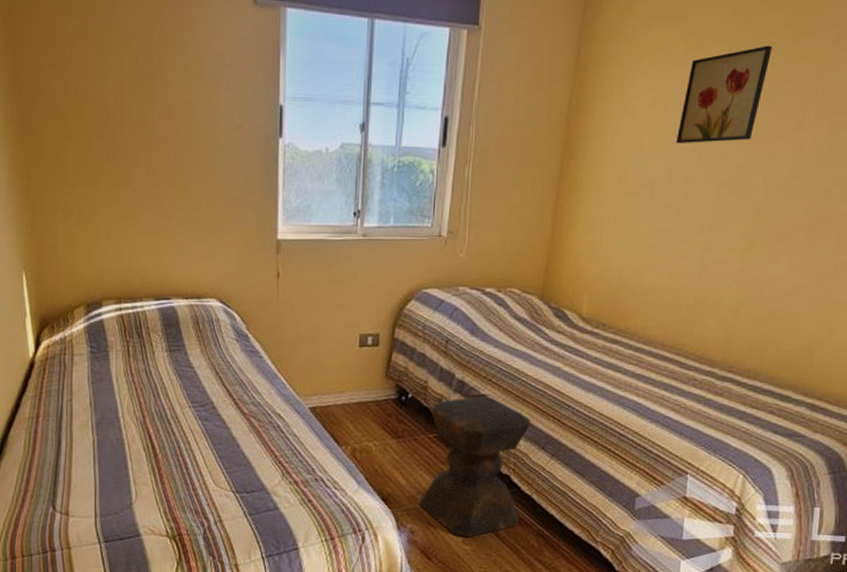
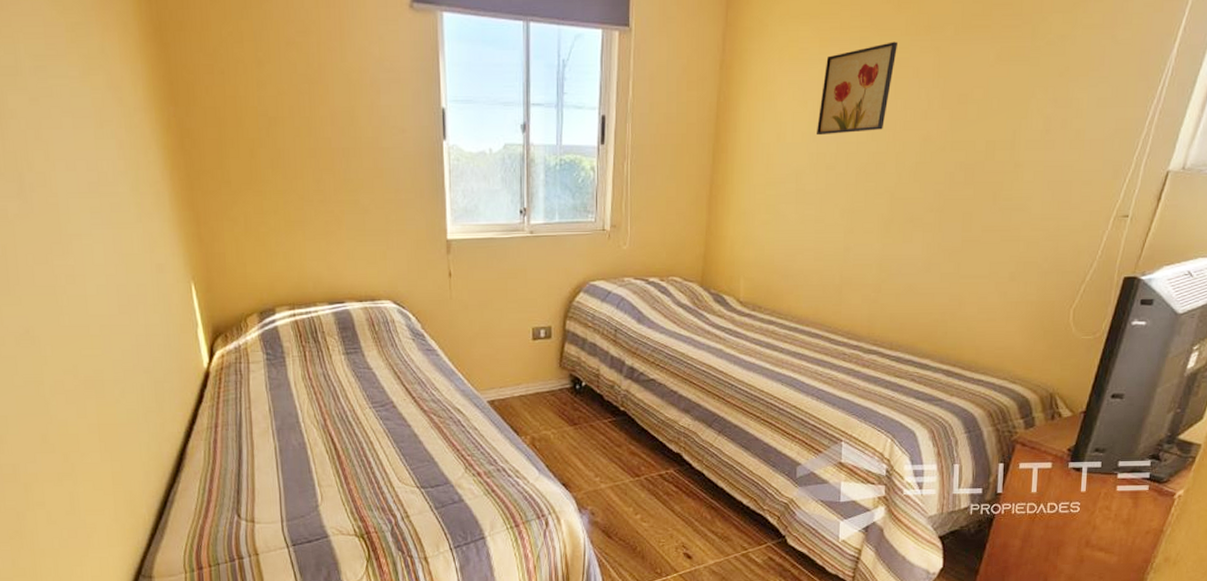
stool: present [419,397,531,538] -> none [598,381,698,515]

